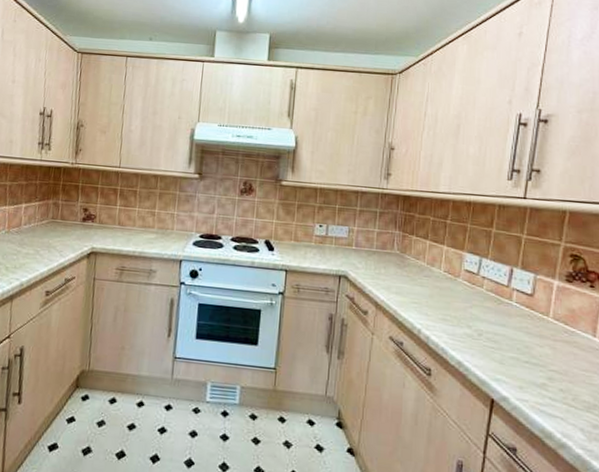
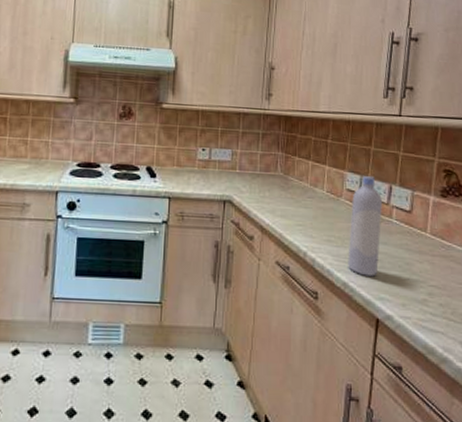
bottle: none [463,257,502,358] -> present [348,176,382,277]

